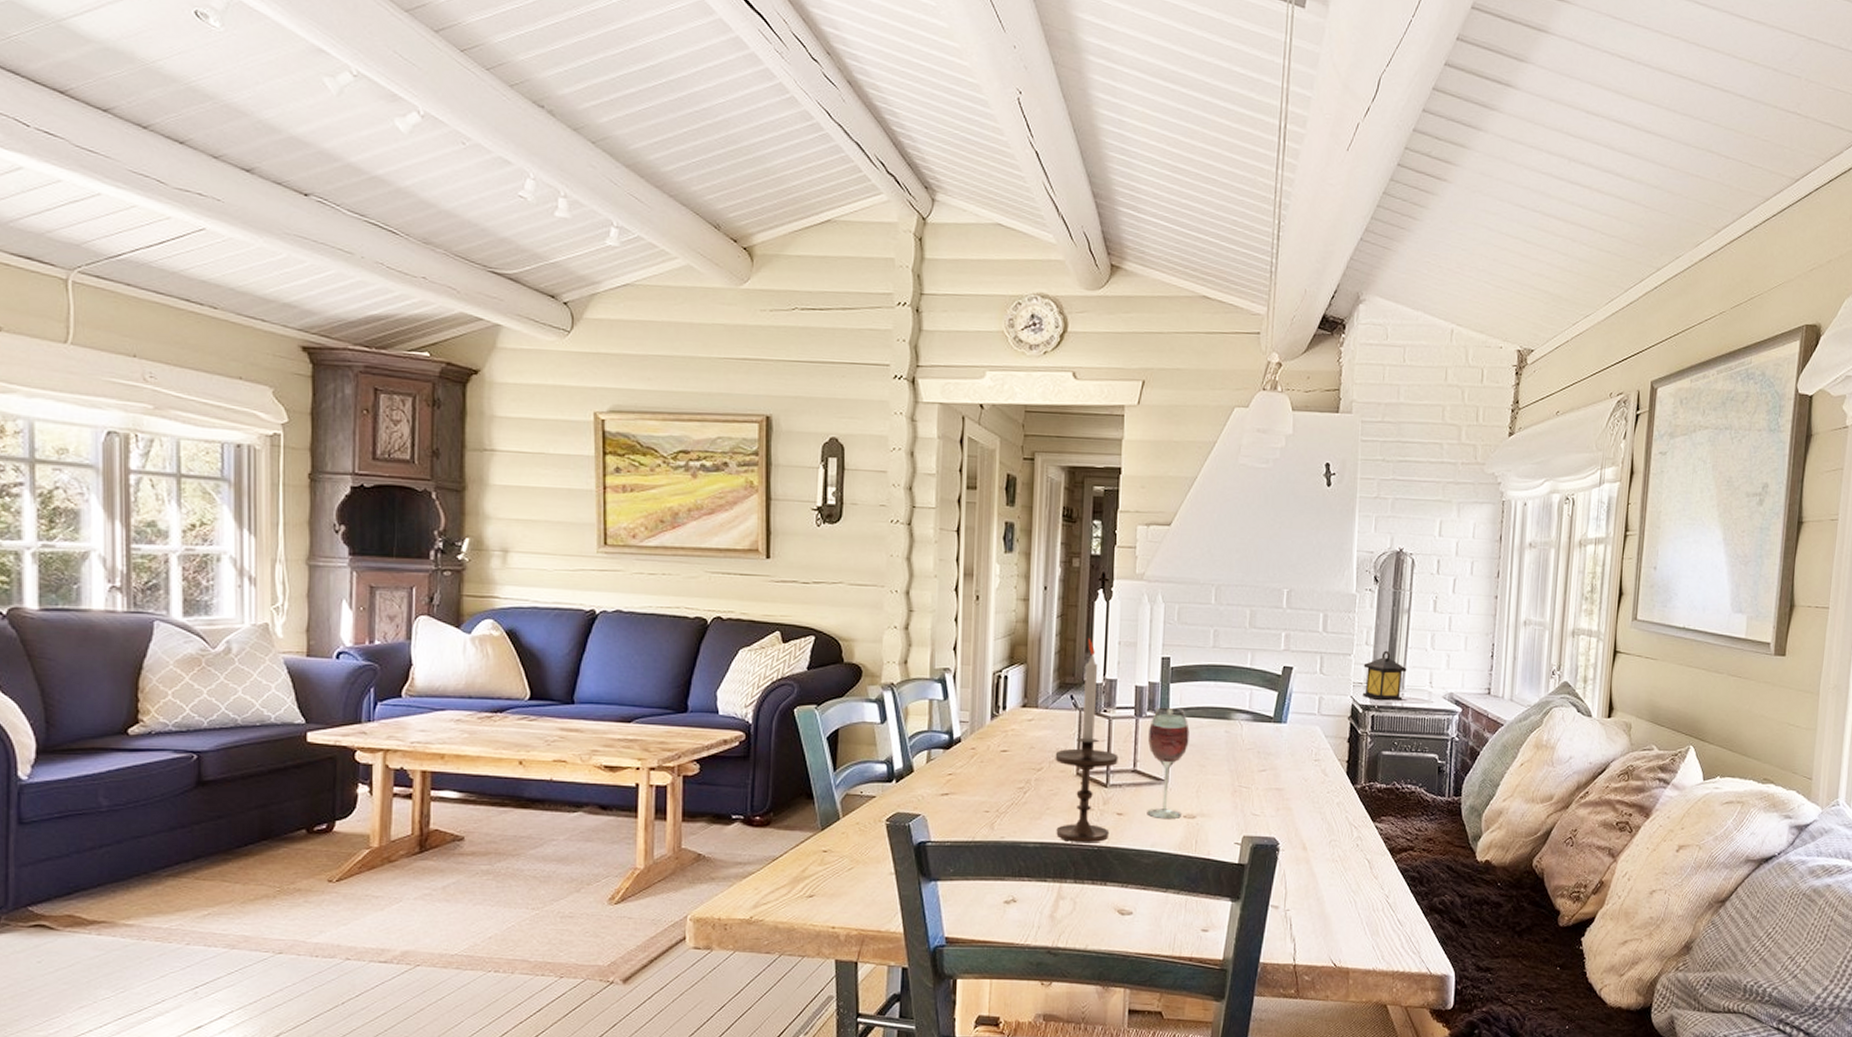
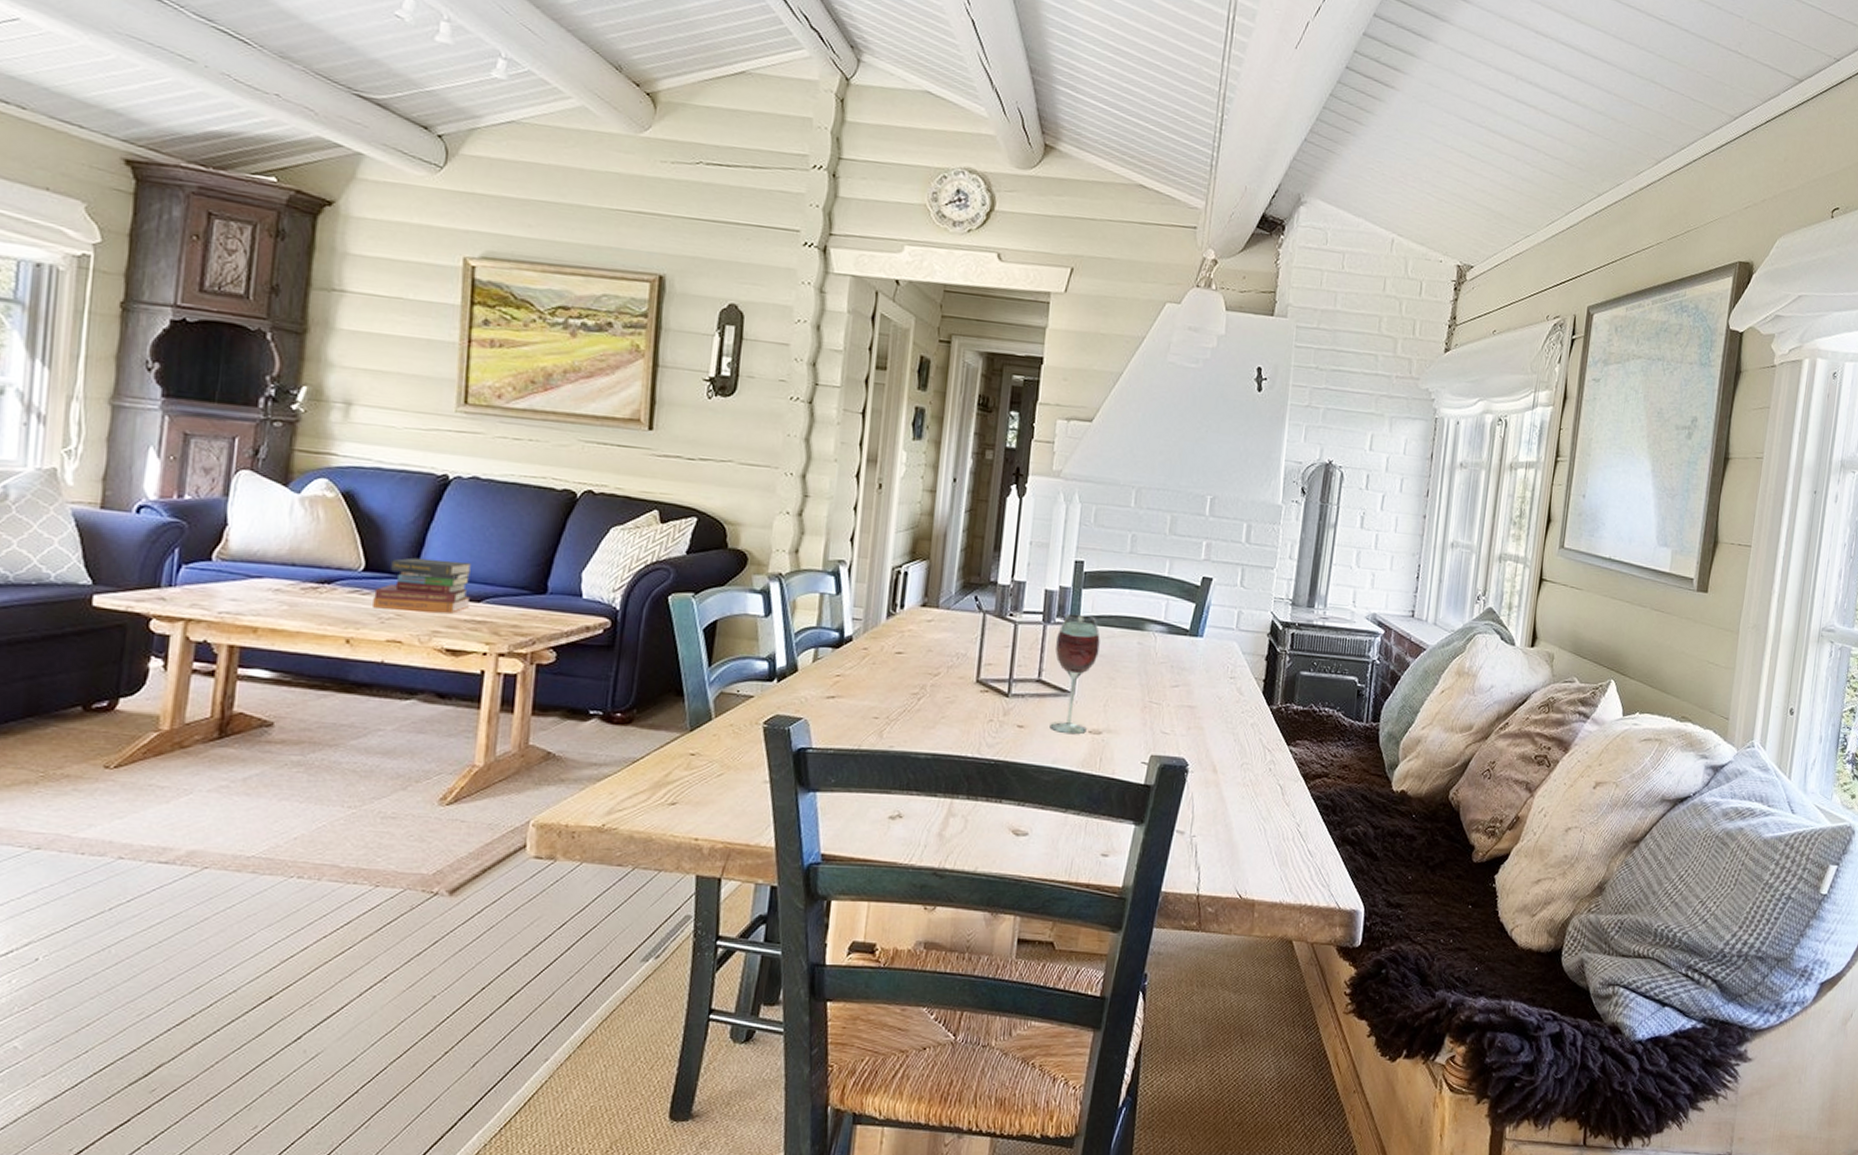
books: none [540,685,621,734] -> present [373,557,471,614]
candlestick: present [1055,638,1119,843] -> none [950,536,1023,757]
lantern: present [1362,650,1407,702] -> none [1282,566,1331,620]

